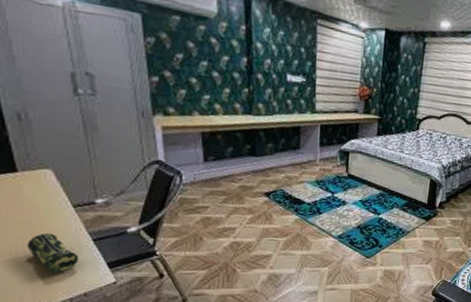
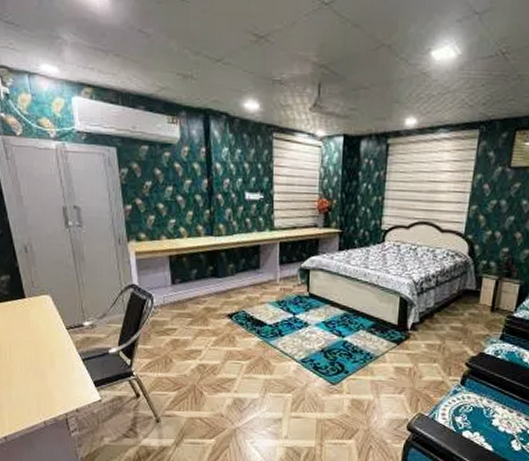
pencil case: present [27,232,79,273] -> none [33,352,72,390]

